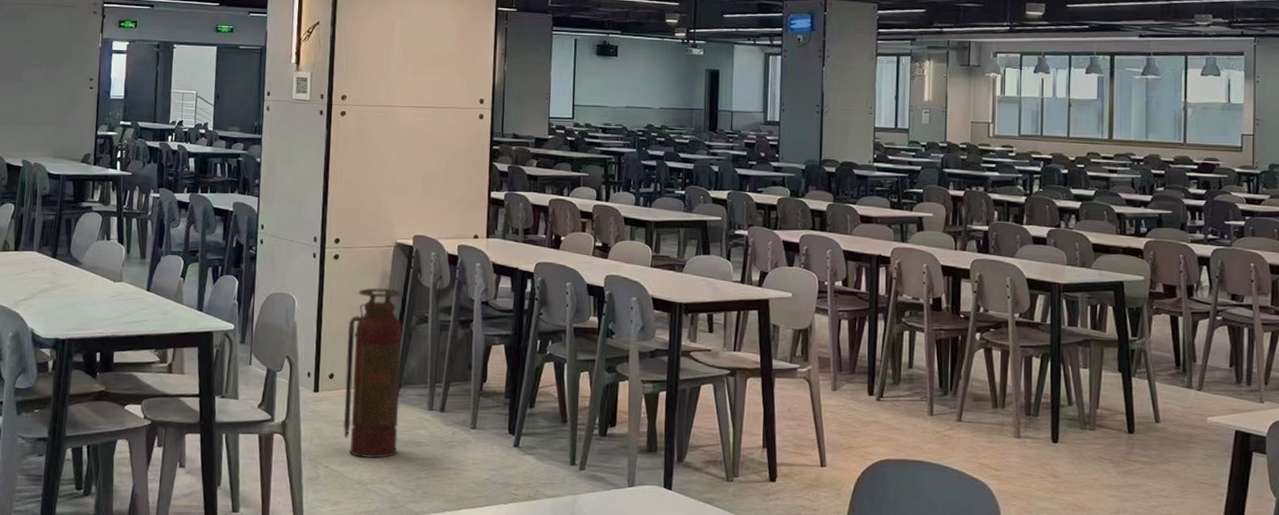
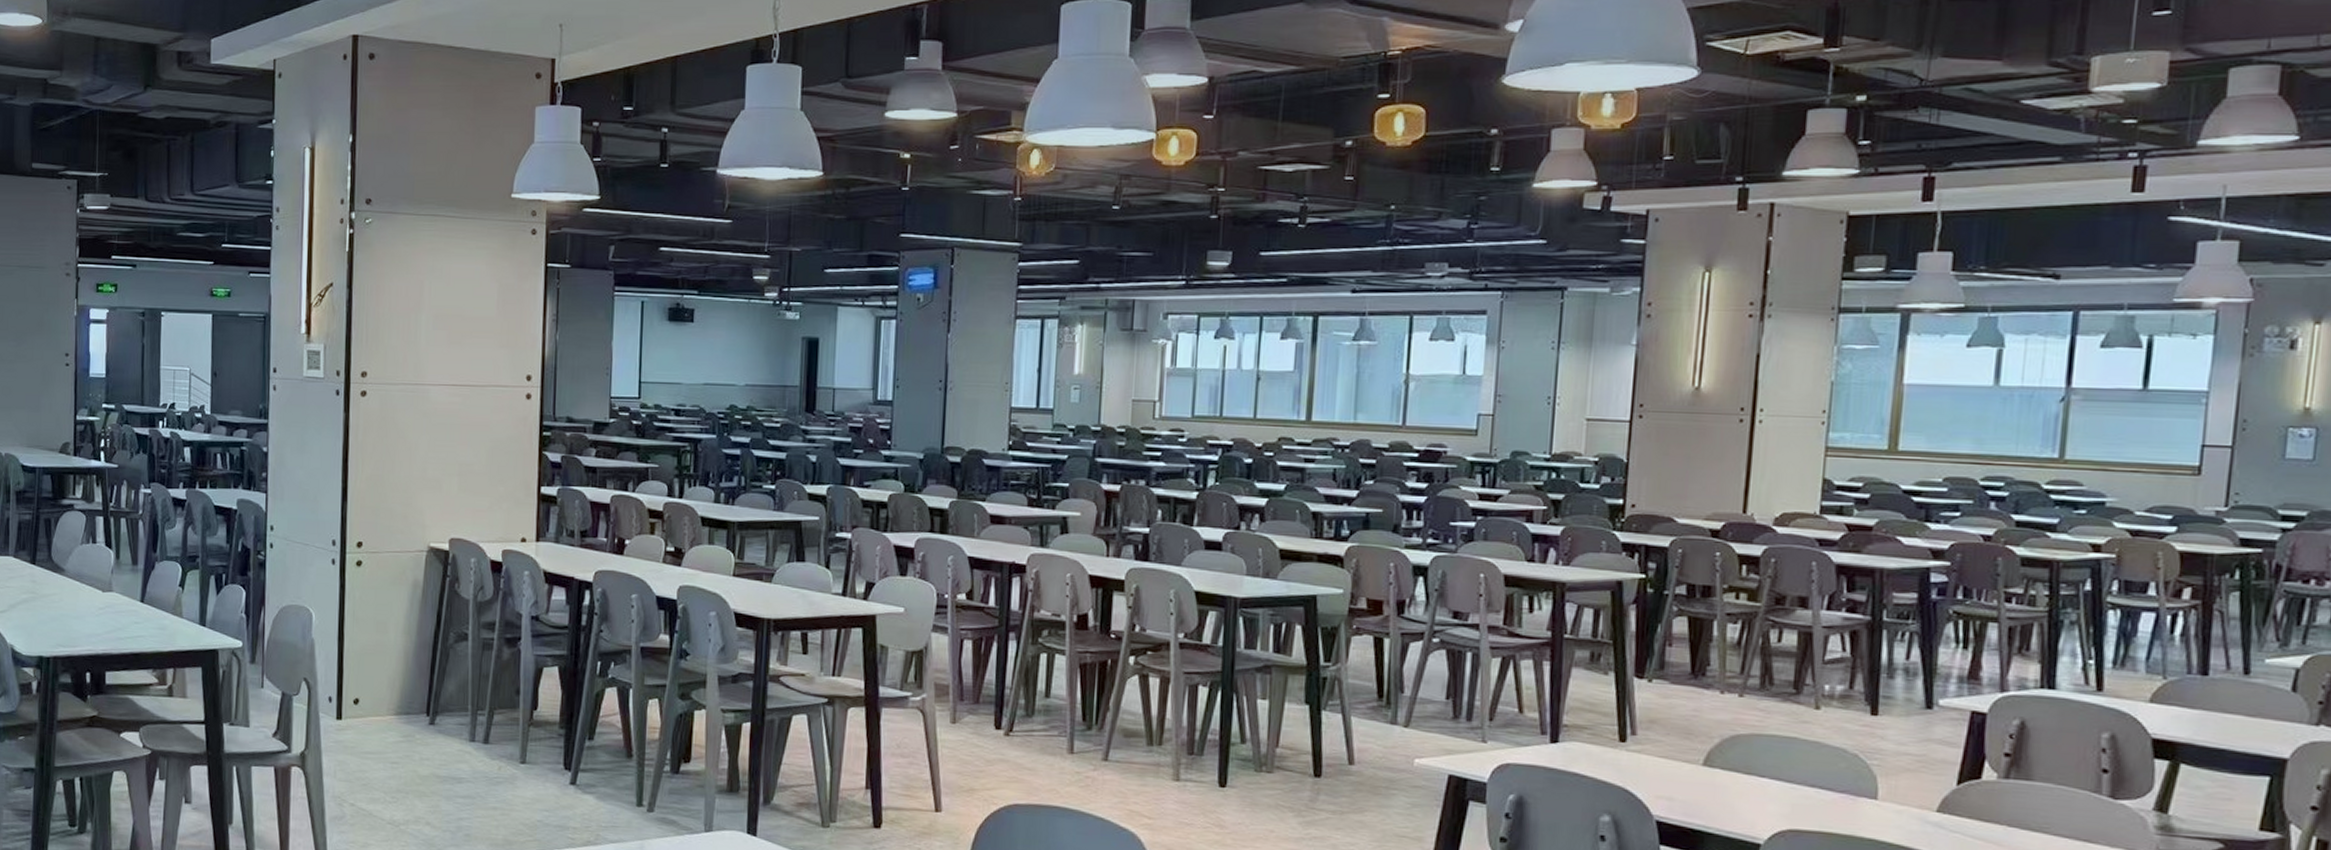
fire extinguisher: present [343,287,403,459] -> none [371,599,439,797]

